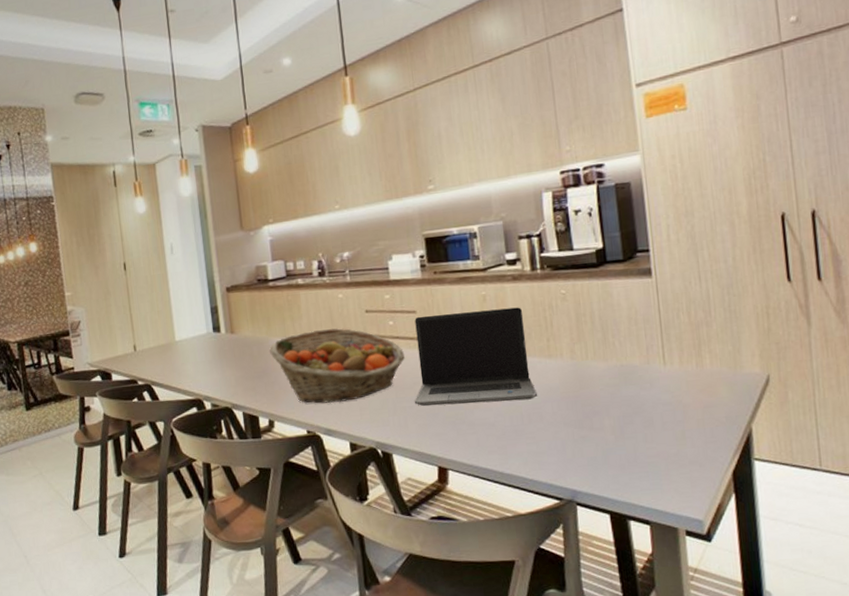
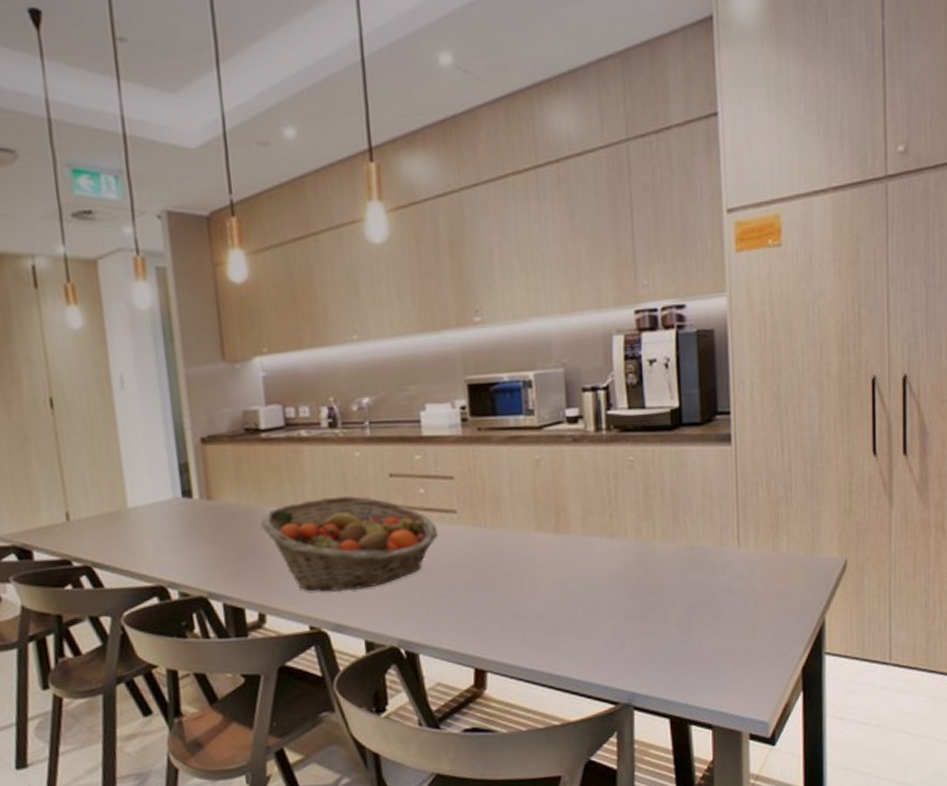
laptop computer: present [414,307,538,406] -> none [448,475,596,595]

